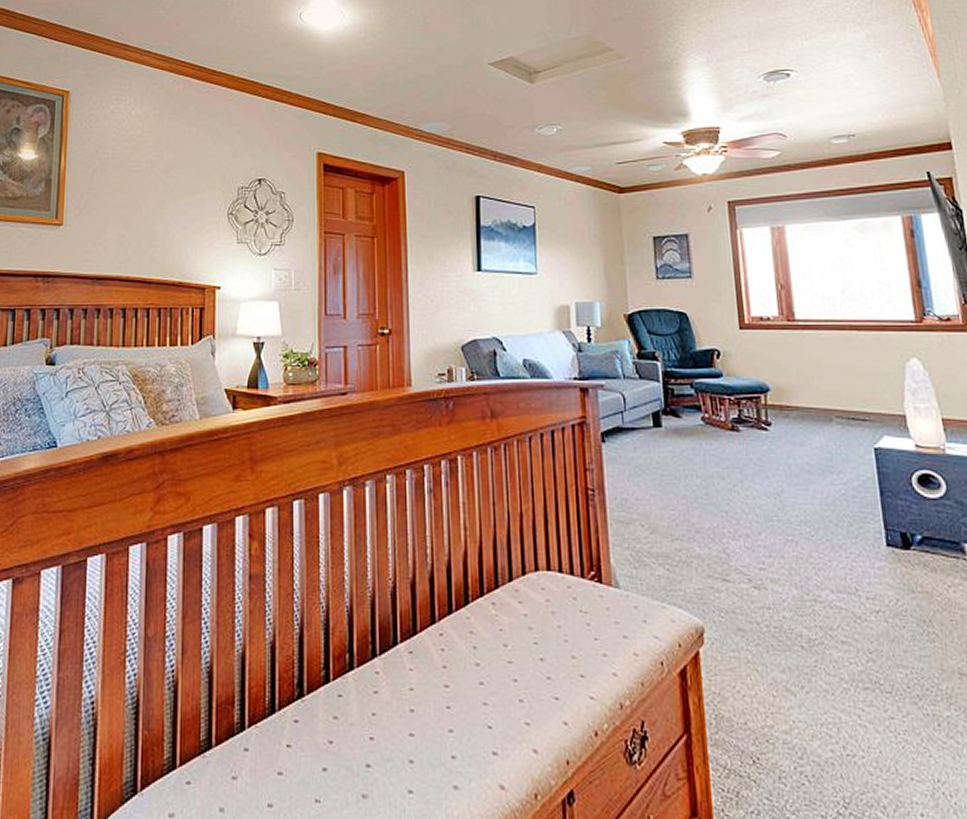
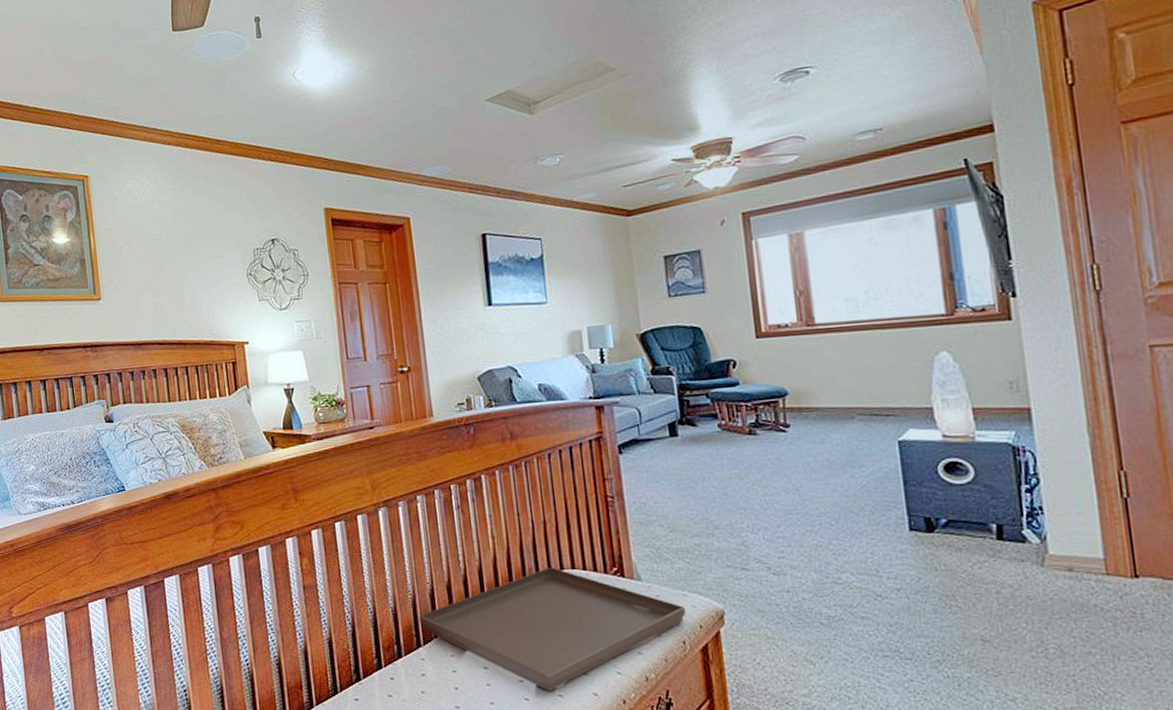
serving tray: none [377,567,664,719] -> present [419,567,686,692]

